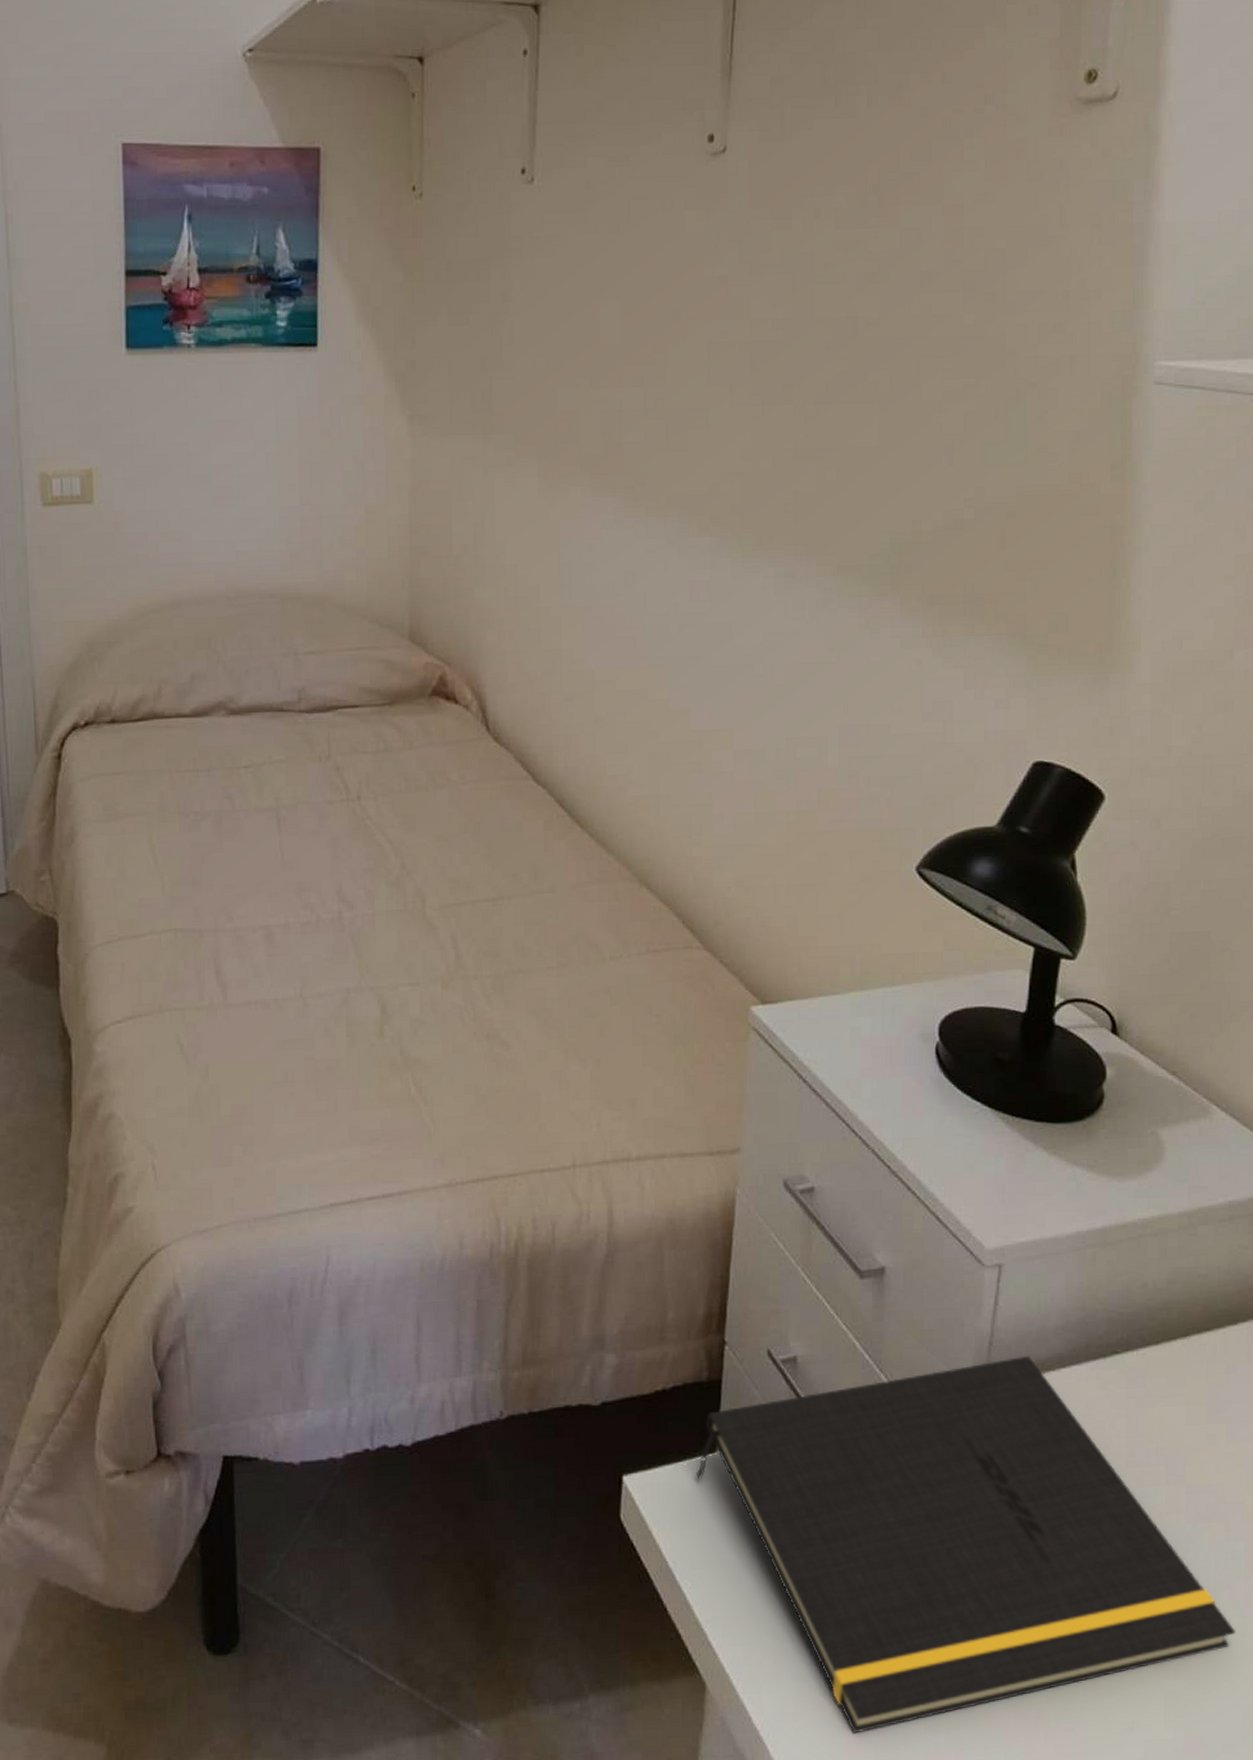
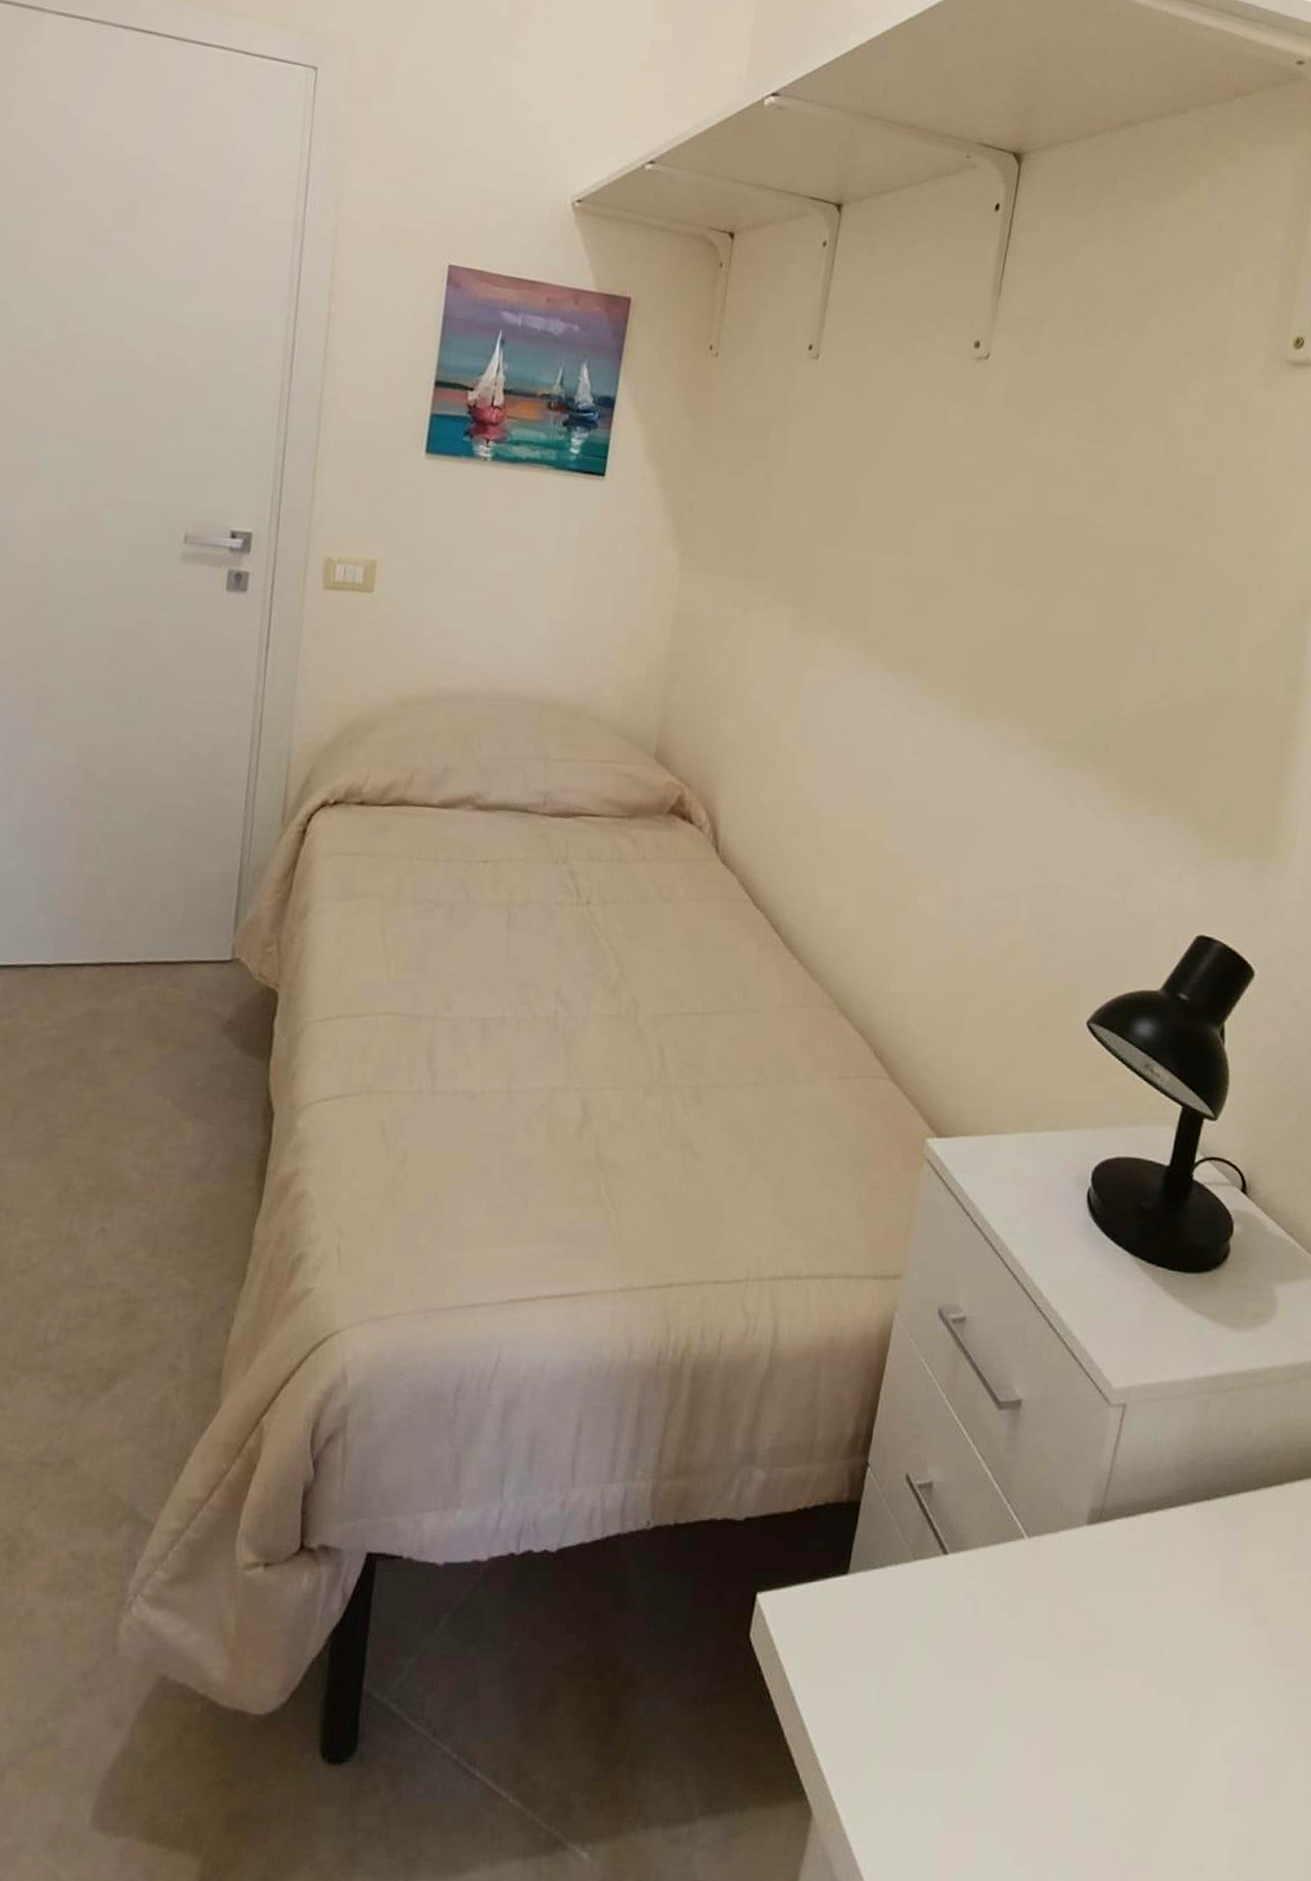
notepad: present [695,1355,1236,1734] -> none [826,1494,1301,1867]

